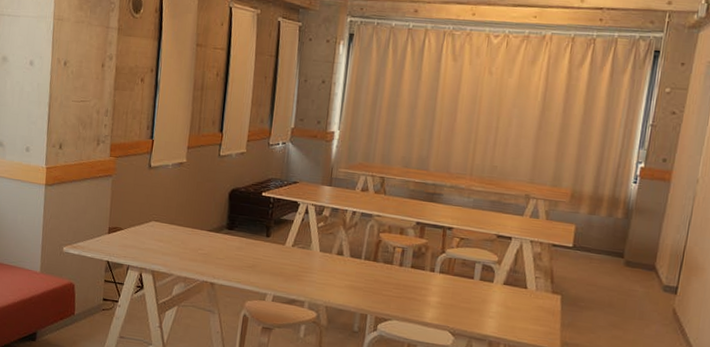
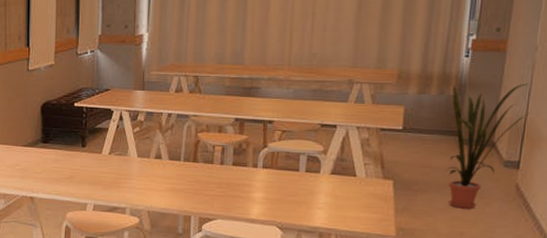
house plant: none [611,210,690,329] -> present [447,83,530,209]

